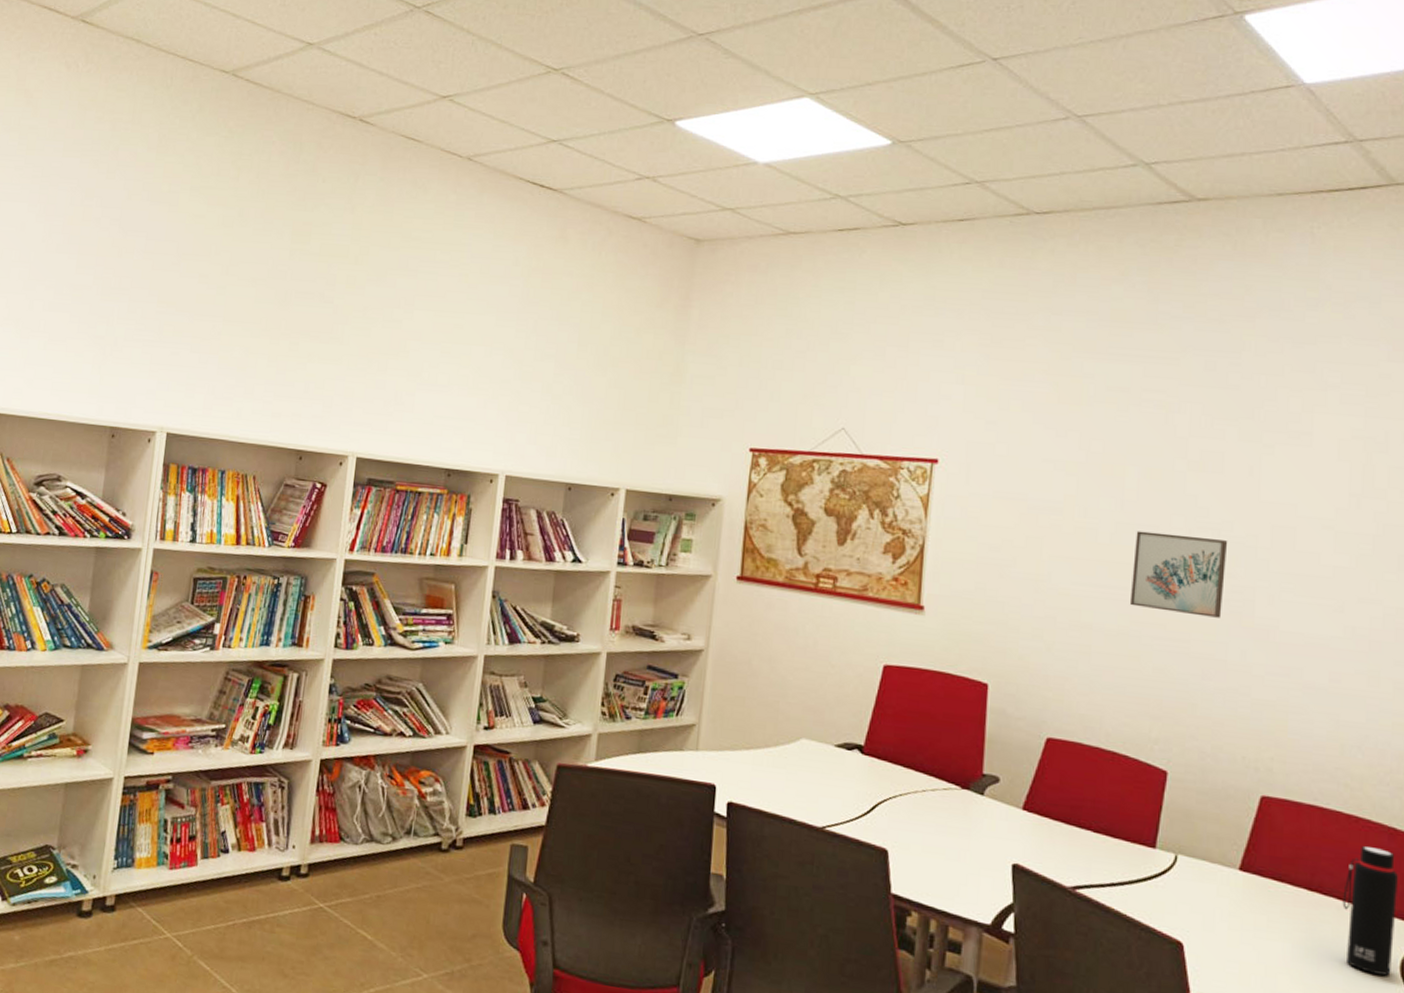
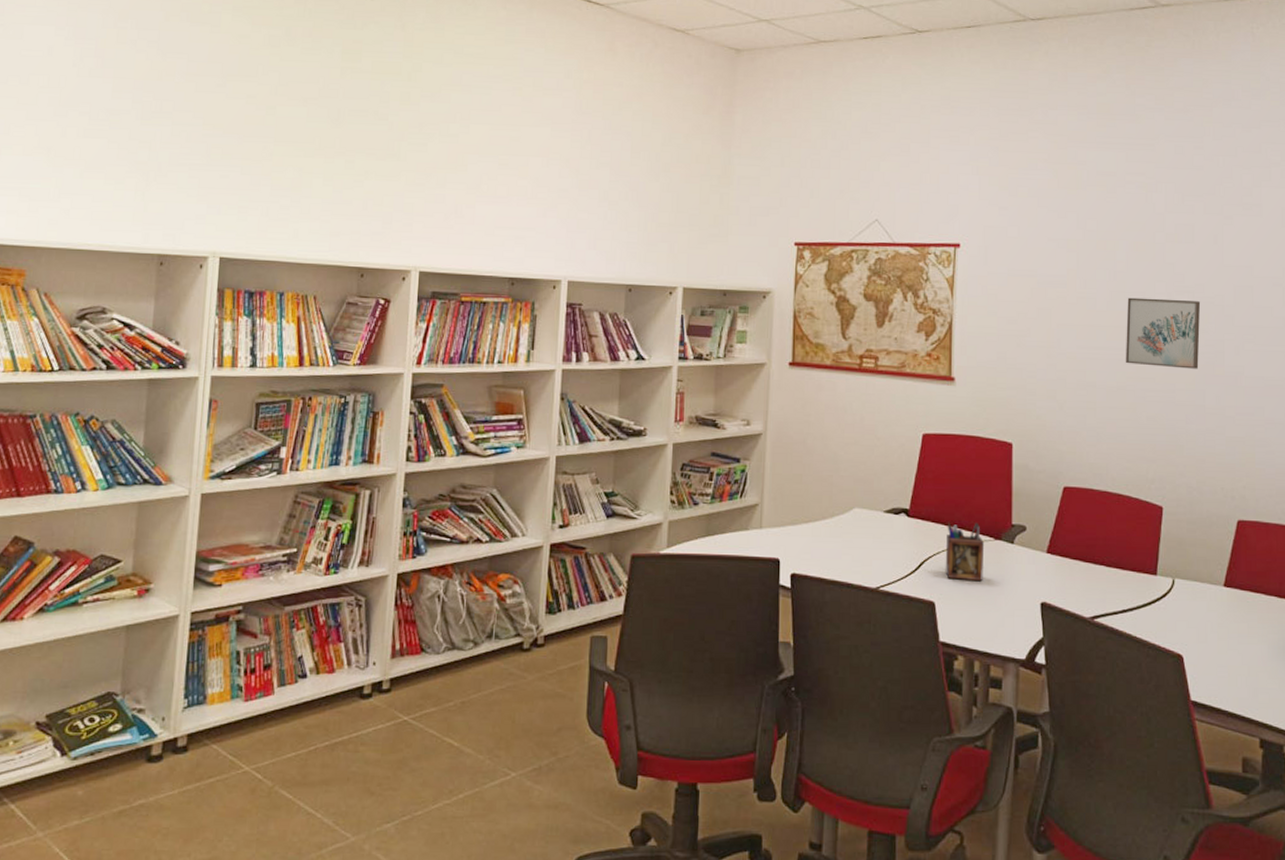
desk organizer: none [901,765,950,833] -> present [945,522,985,582]

